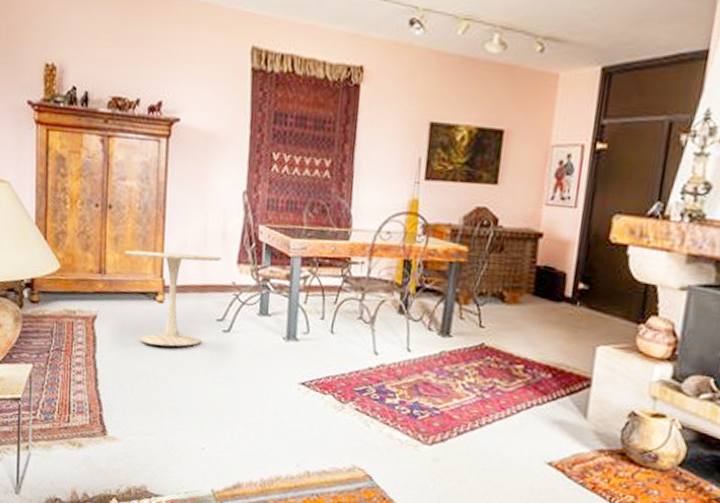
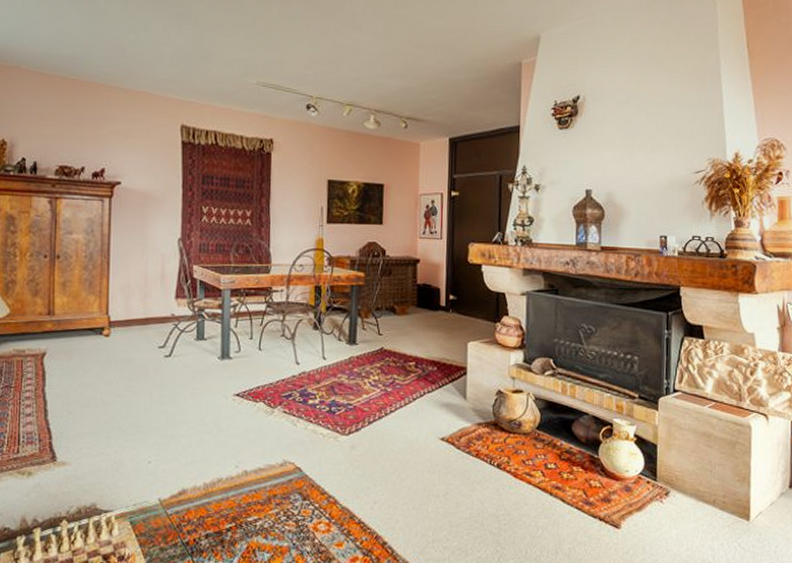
side table: present [124,250,222,347] -> none [72,292,162,374]

